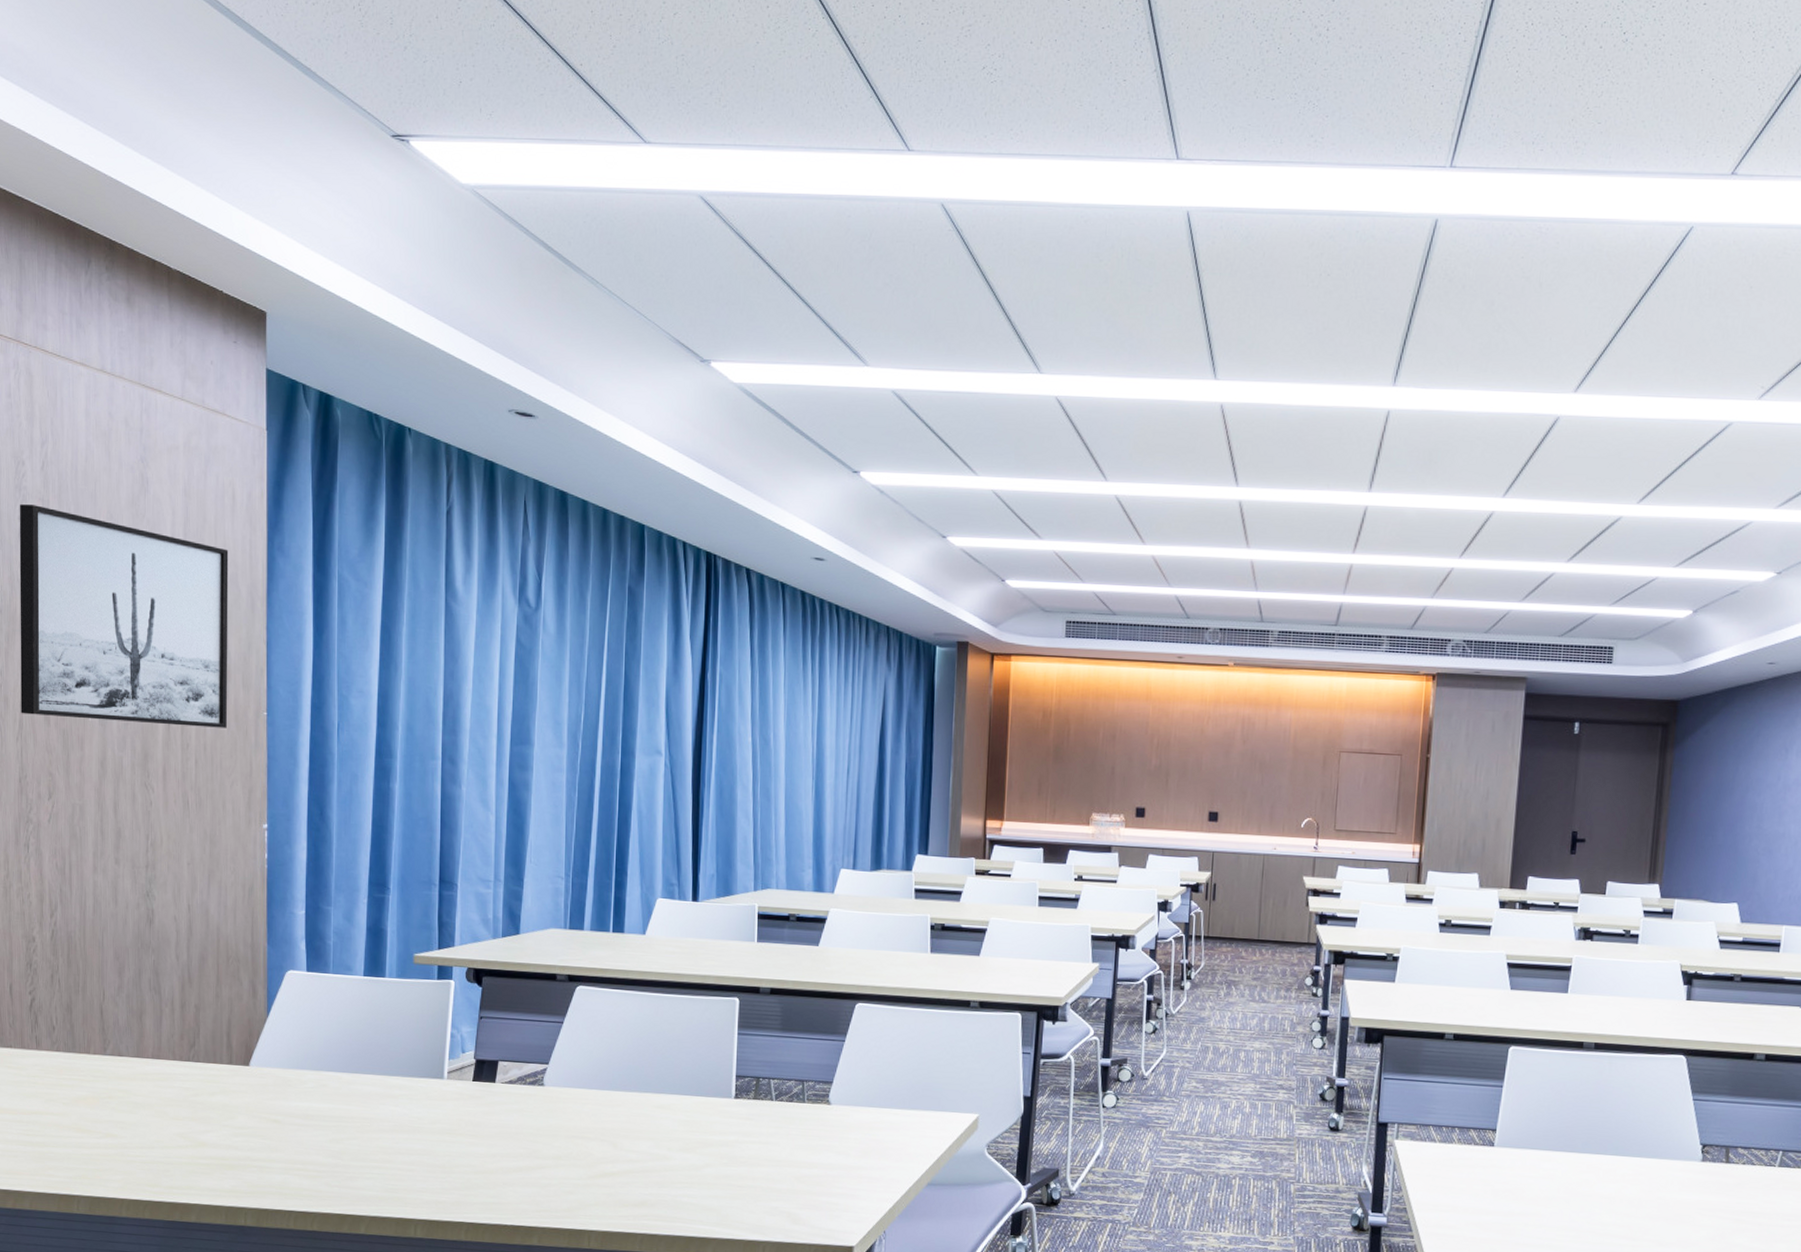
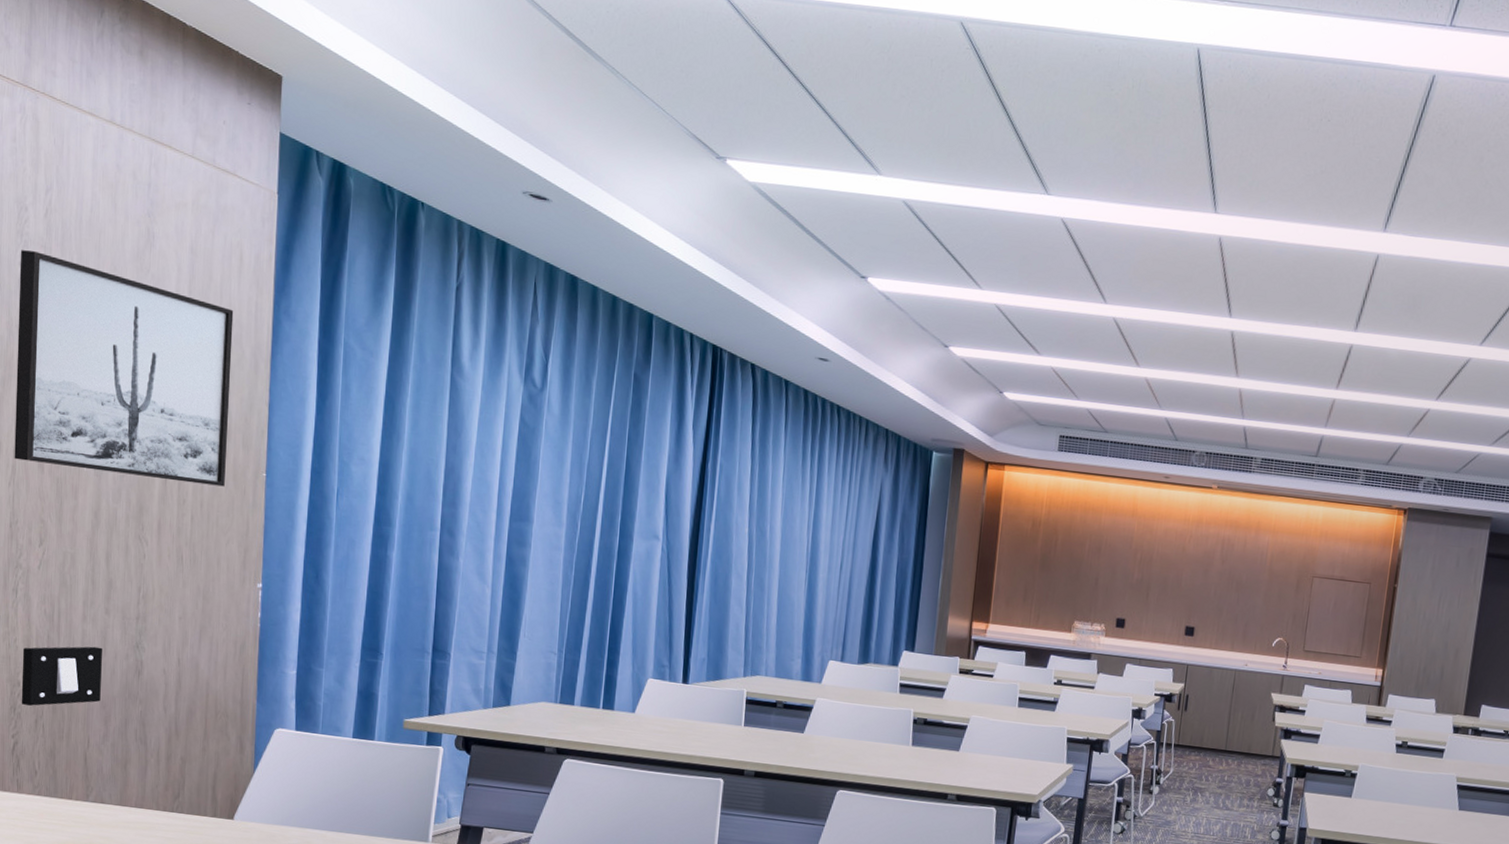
light switch: none [36,897,114,961] -> present [21,646,102,706]

